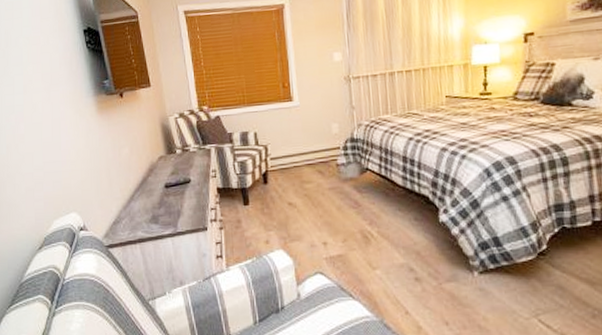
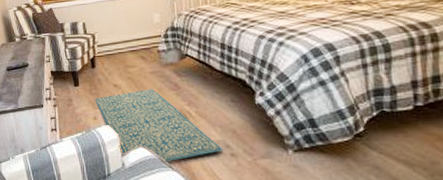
rug: none [266,207,408,290] -> present [94,88,224,162]

